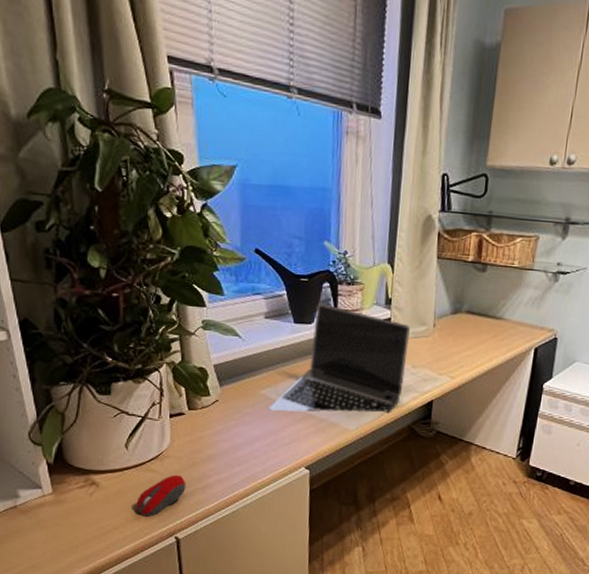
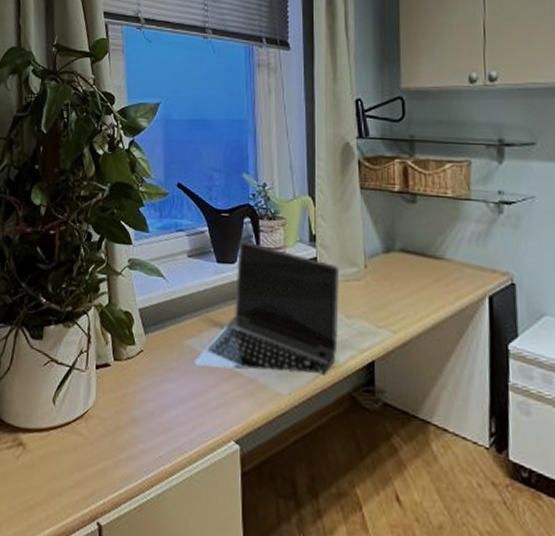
computer mouse: present [136,474,186,517] -> none [59,439,110,493]

